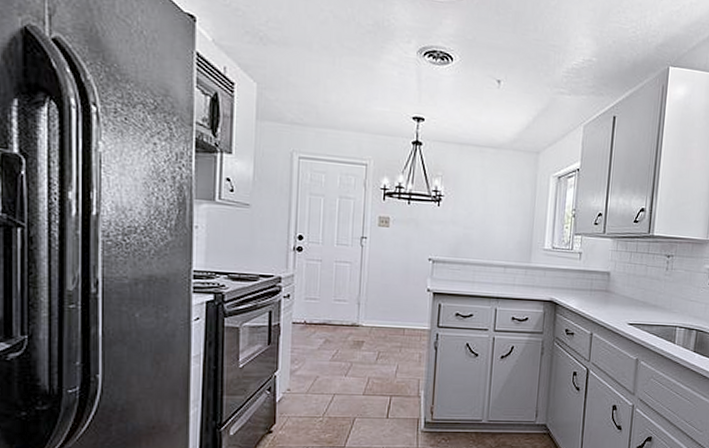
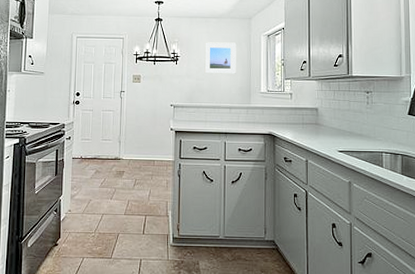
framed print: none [475,179,518,224] -> present [204,42,236,74]

